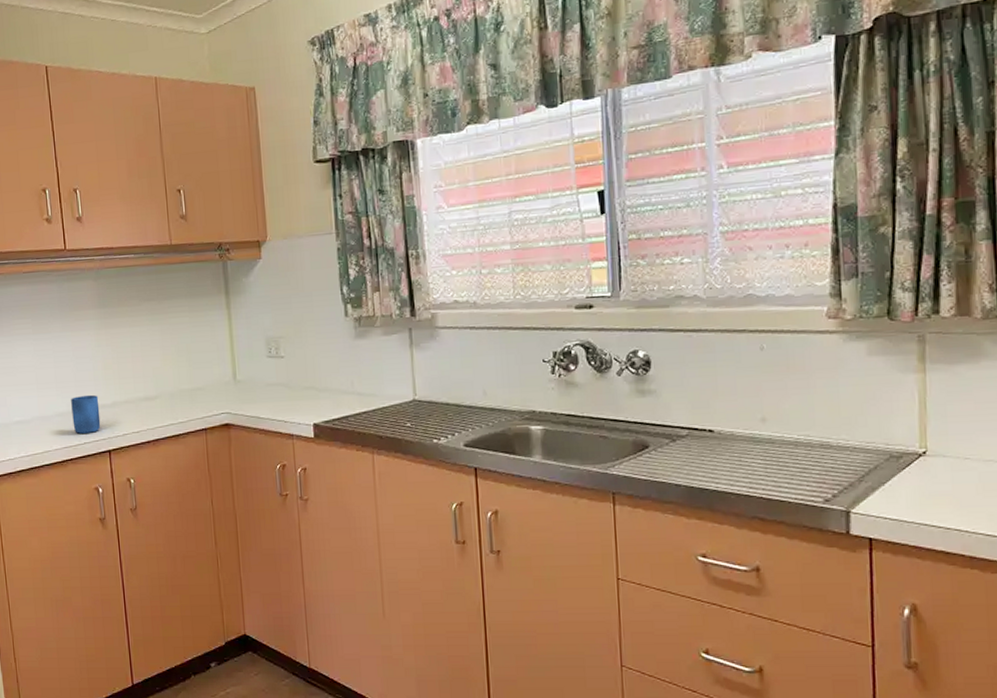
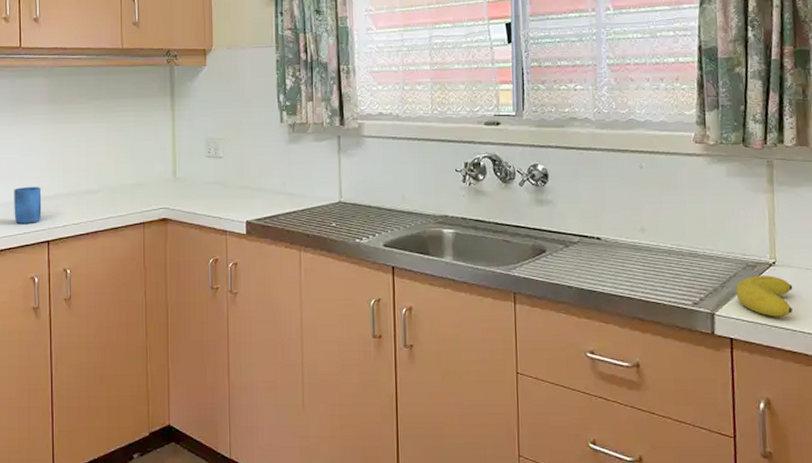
fruit: none [876,467,948,514] -> present [736,276,793,317]

